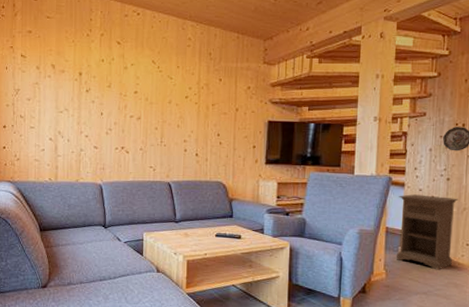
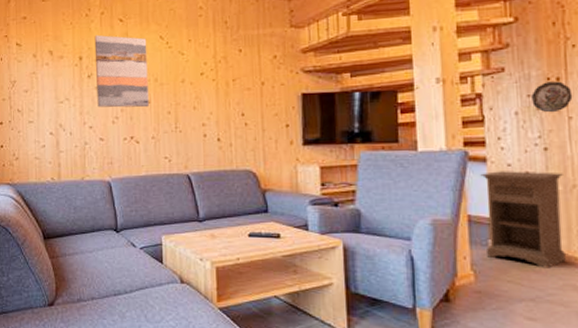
wall art: none [93,54,141,123] -> present [94,34,149,108]

